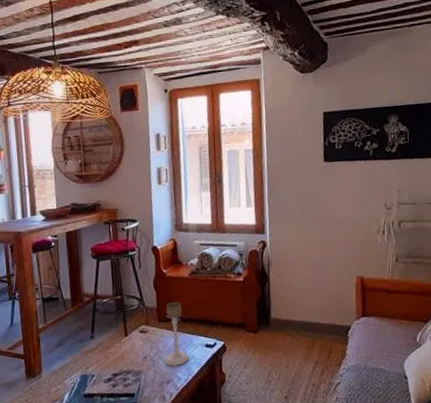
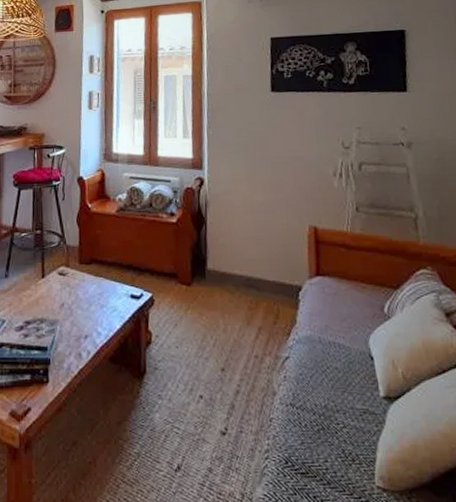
candle holder: present [164,302,190,366] -> none [83,242,112,318]

